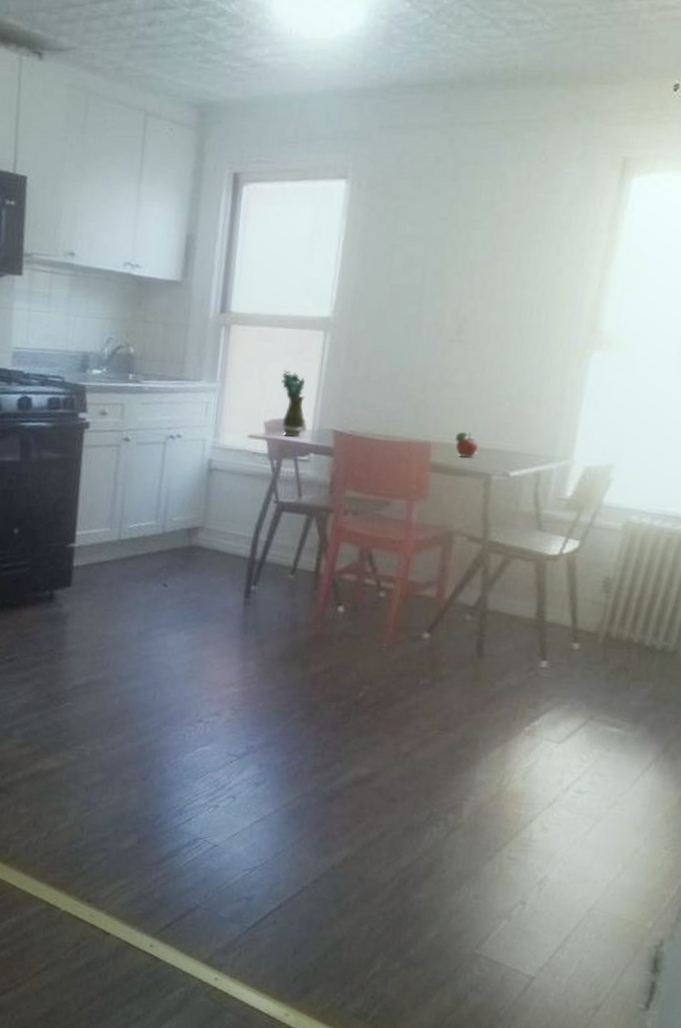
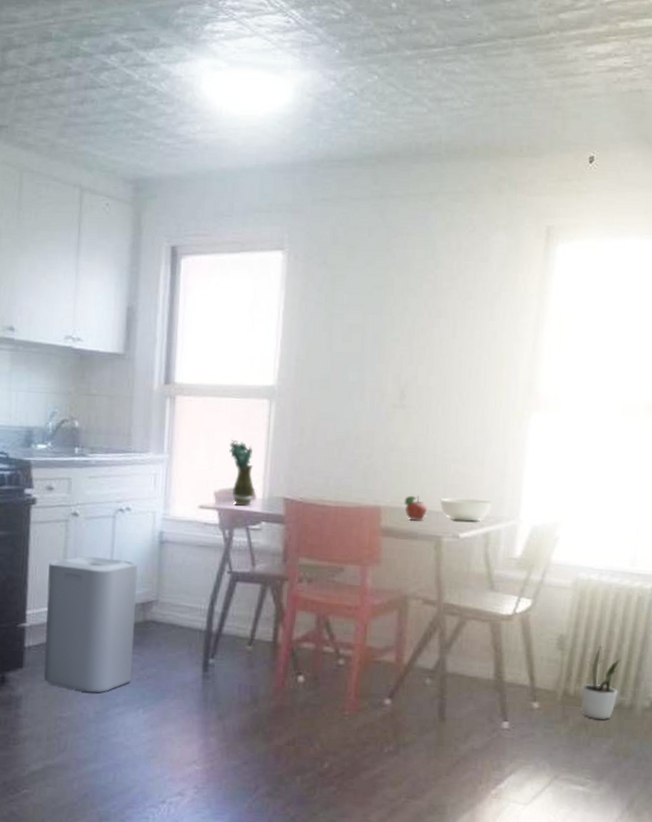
trash can: none [90,480,186,614] -> present [44,555,139,693]
bowl: none [491,435,546,461] -> present [439,497,492,522]
potted plant: none [622,590,668,664] -> present [580,645,622,719]

